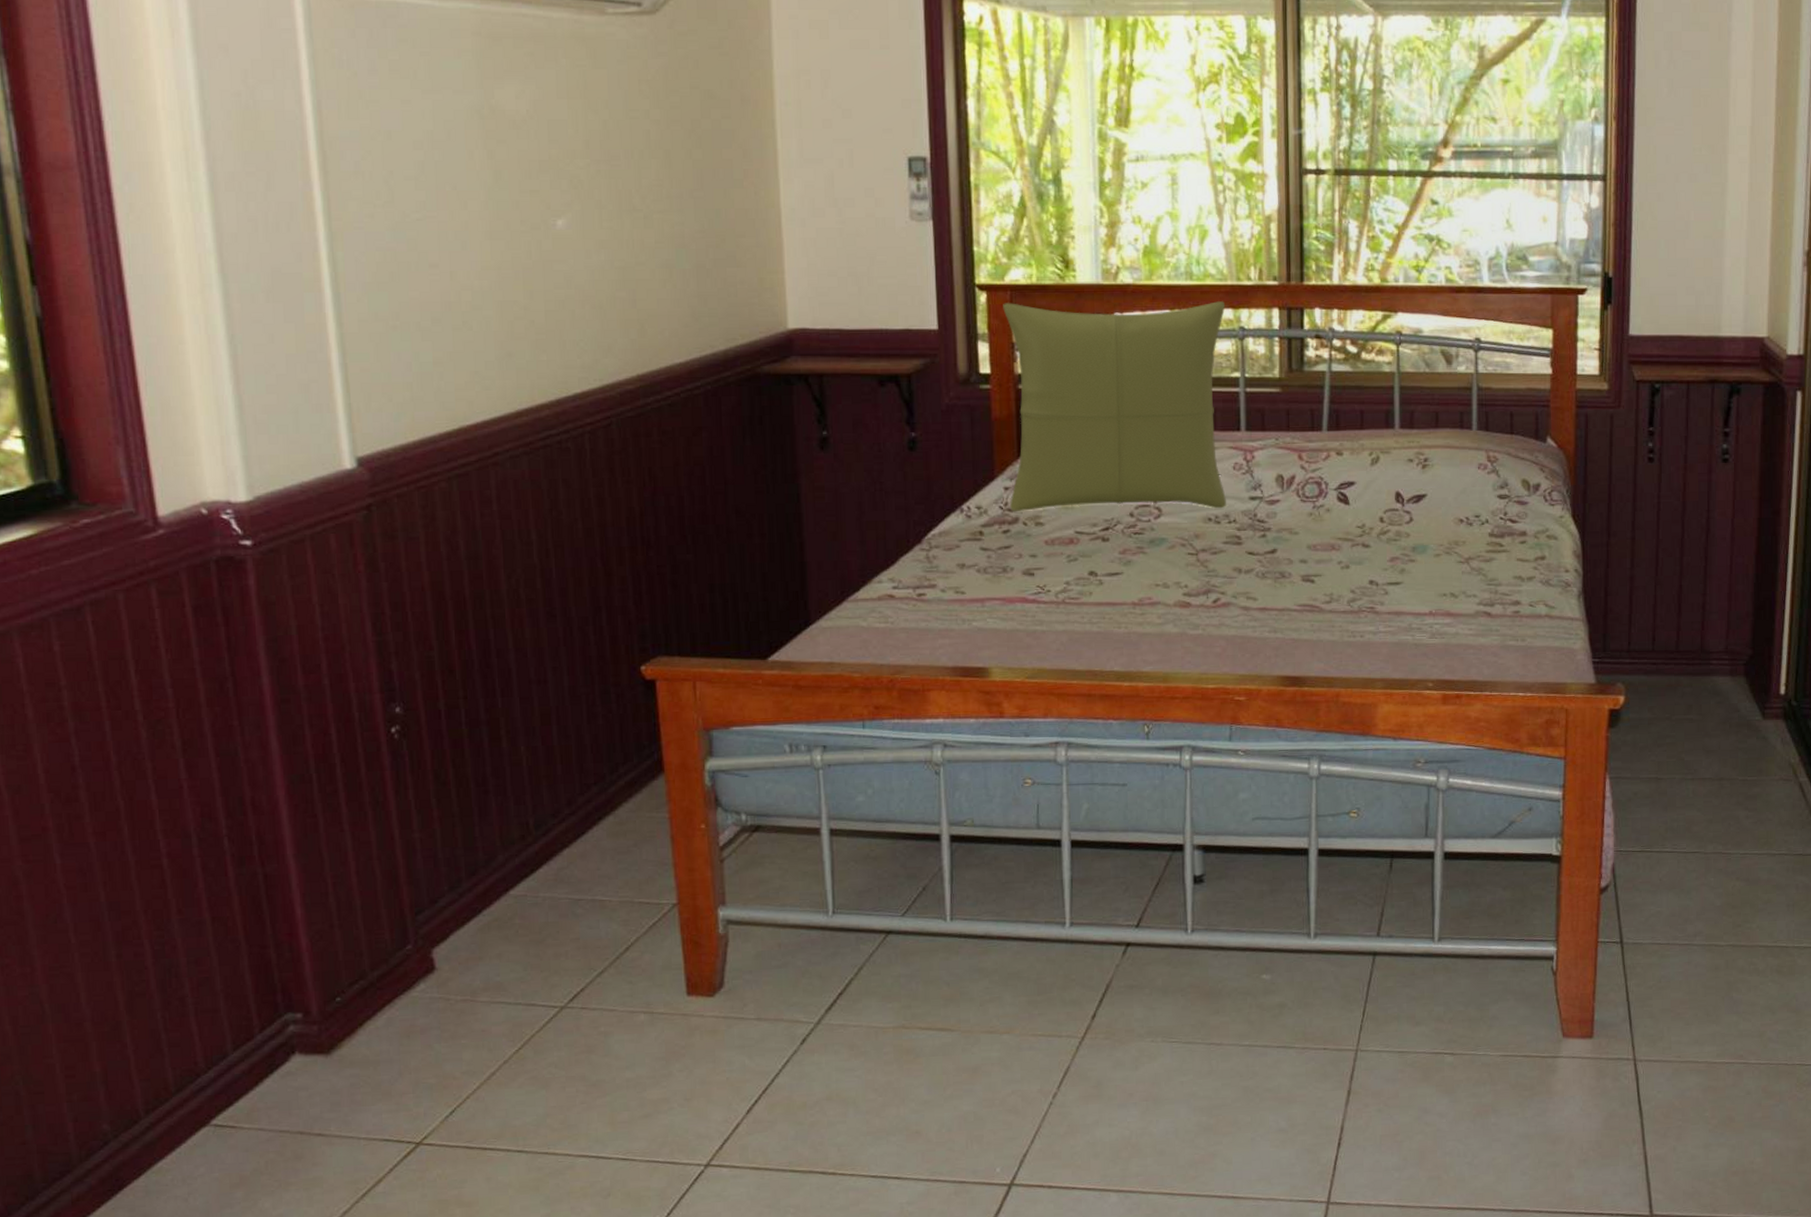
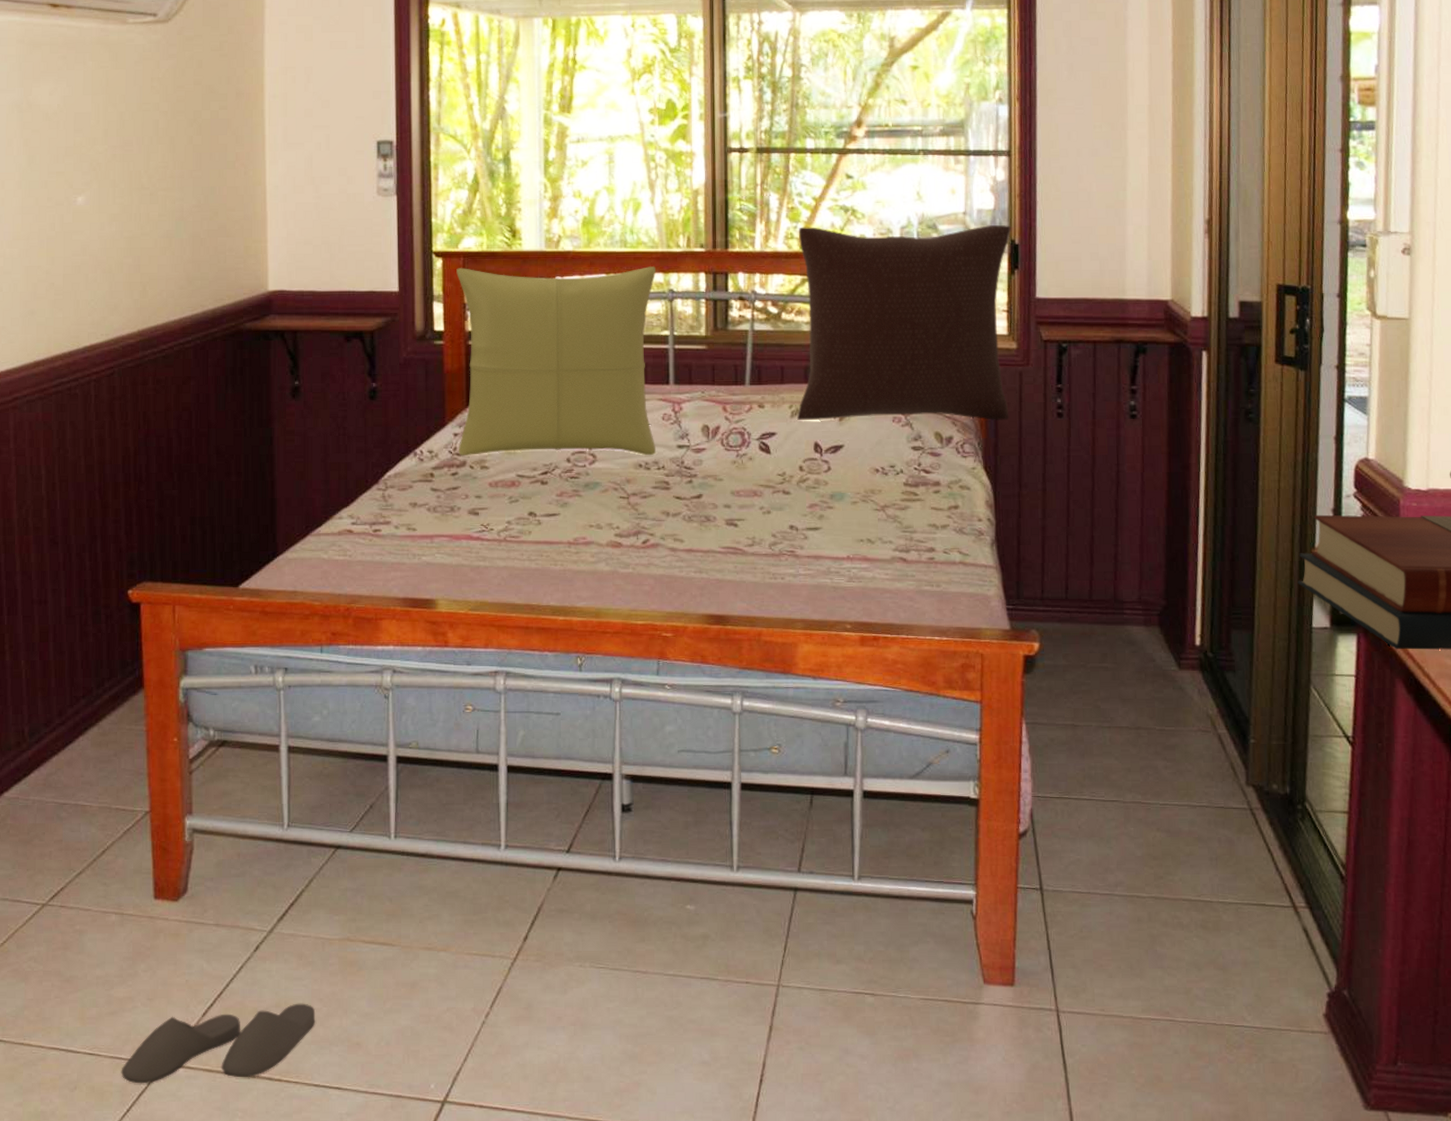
slippers: none [659,1094,871,1187] -> present [121,1003,316,1084]
pillow: none [1378,256,1604,468] -> present [797,225,1011,420]

